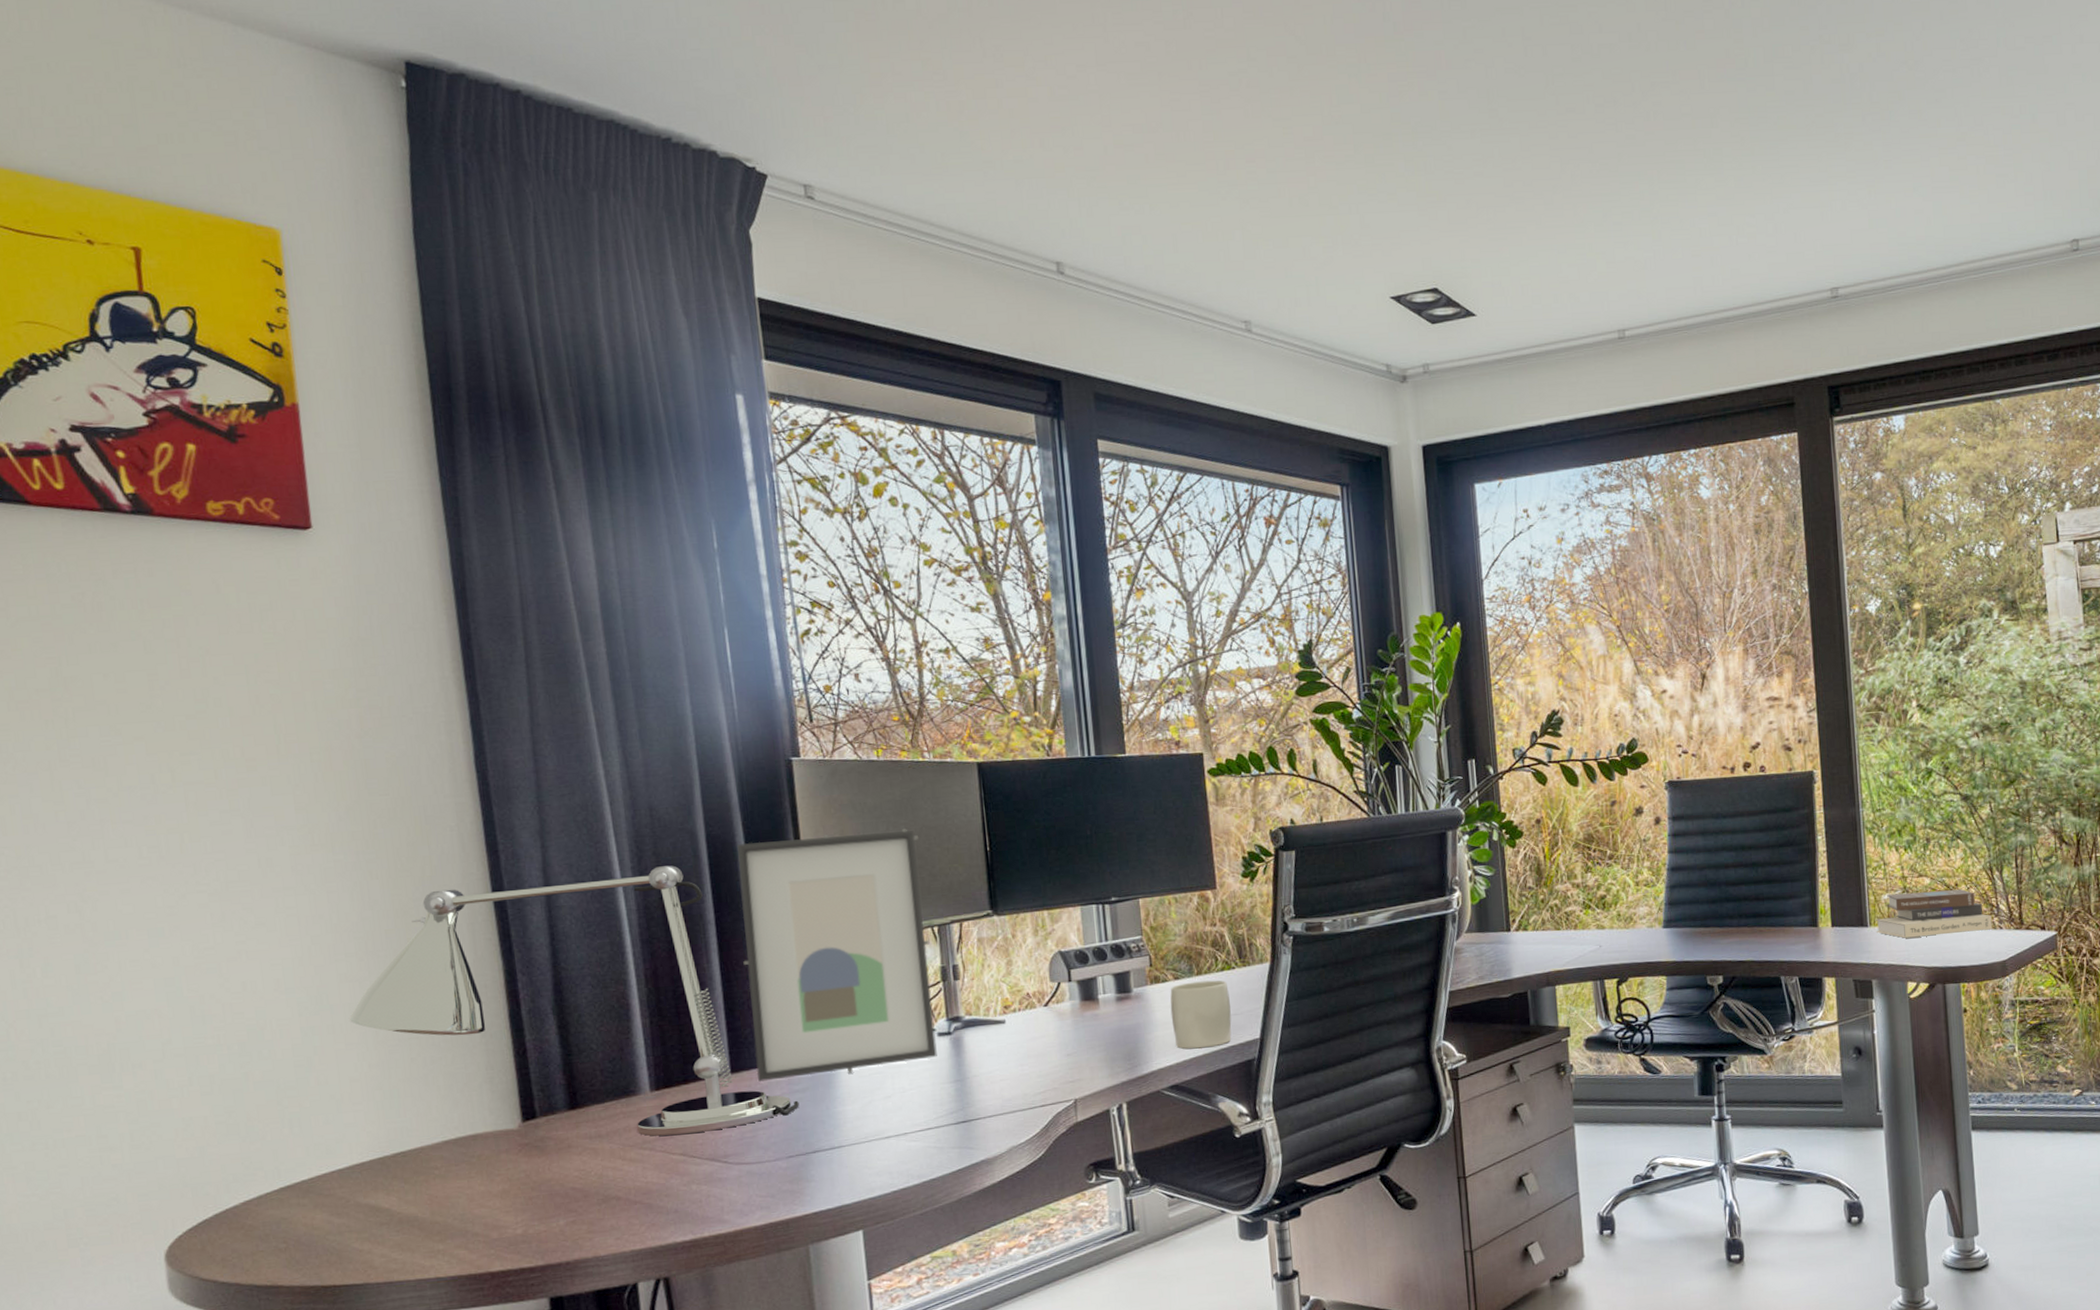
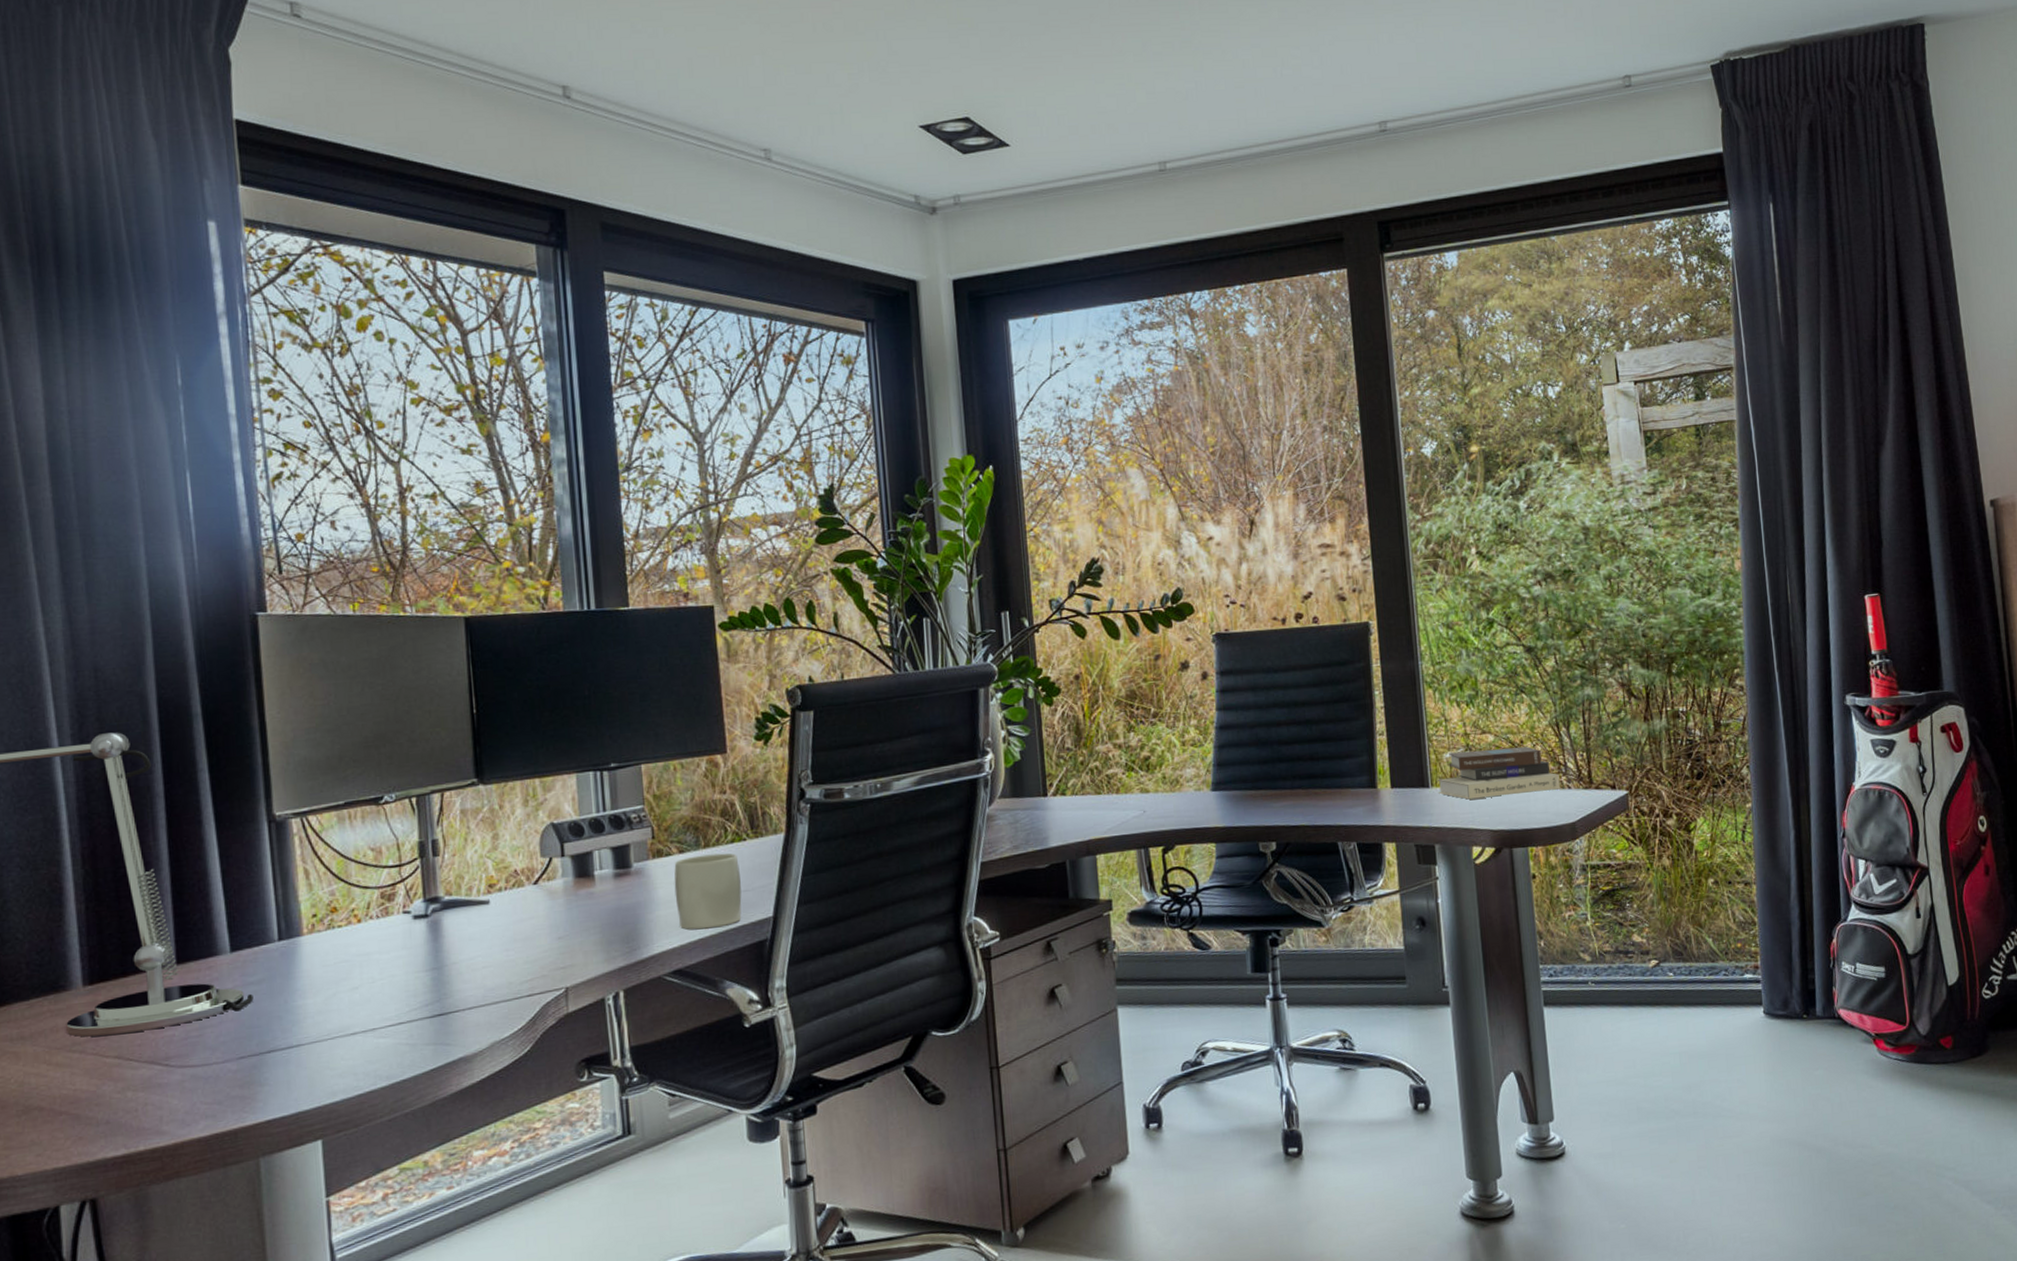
picture frame: present [737,828,937,1083] -> none [192,688,412,974]

